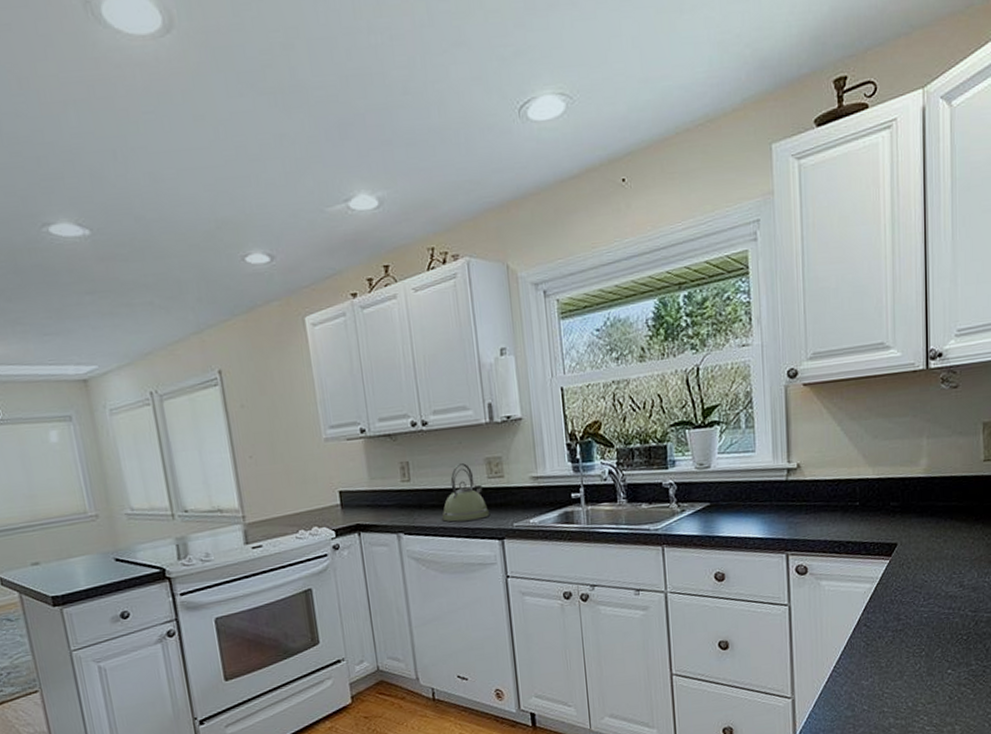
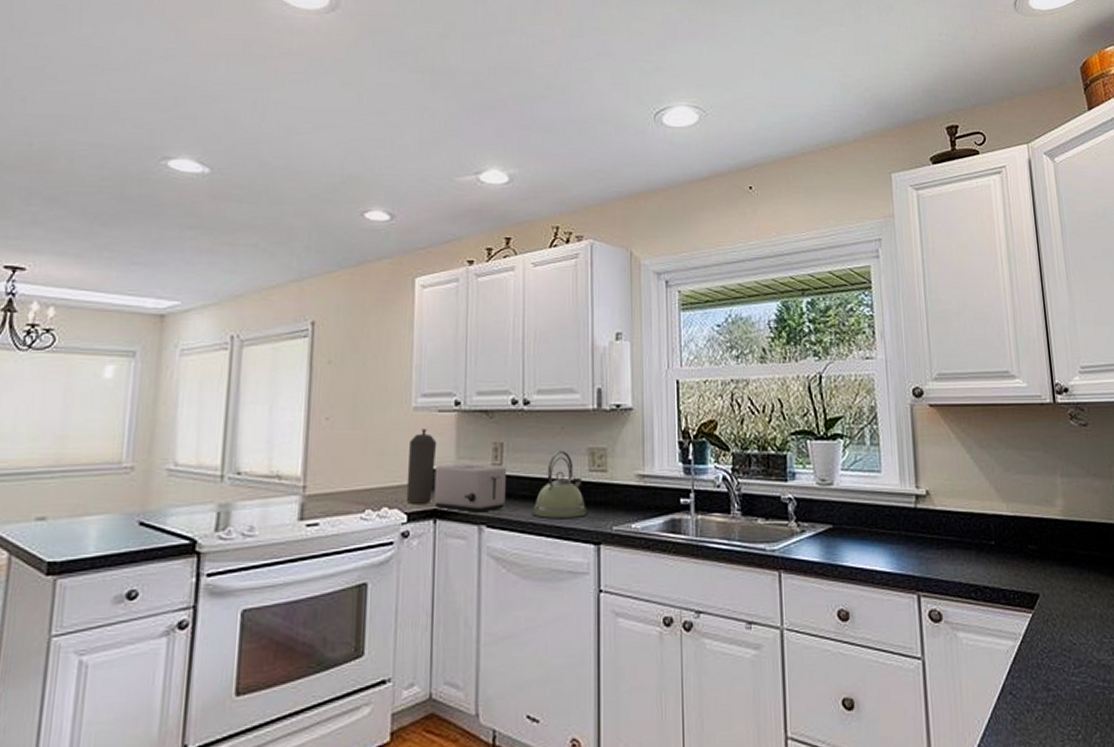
canister: none [326,456,354,522] -> present [406,428,437,504]
toaster: none [352,481,418,524] -> present [434,464,506,513]

